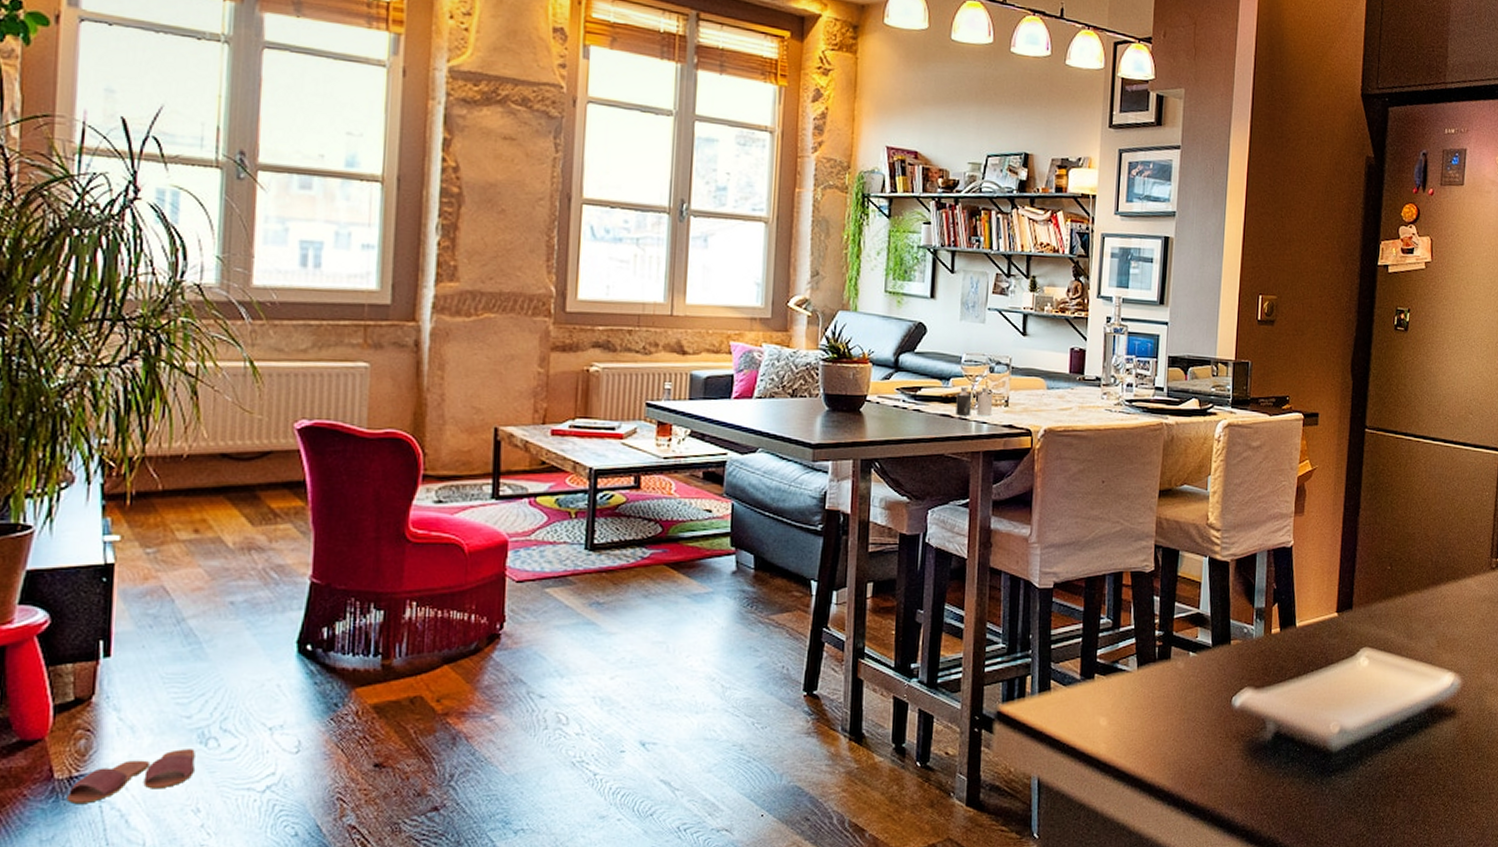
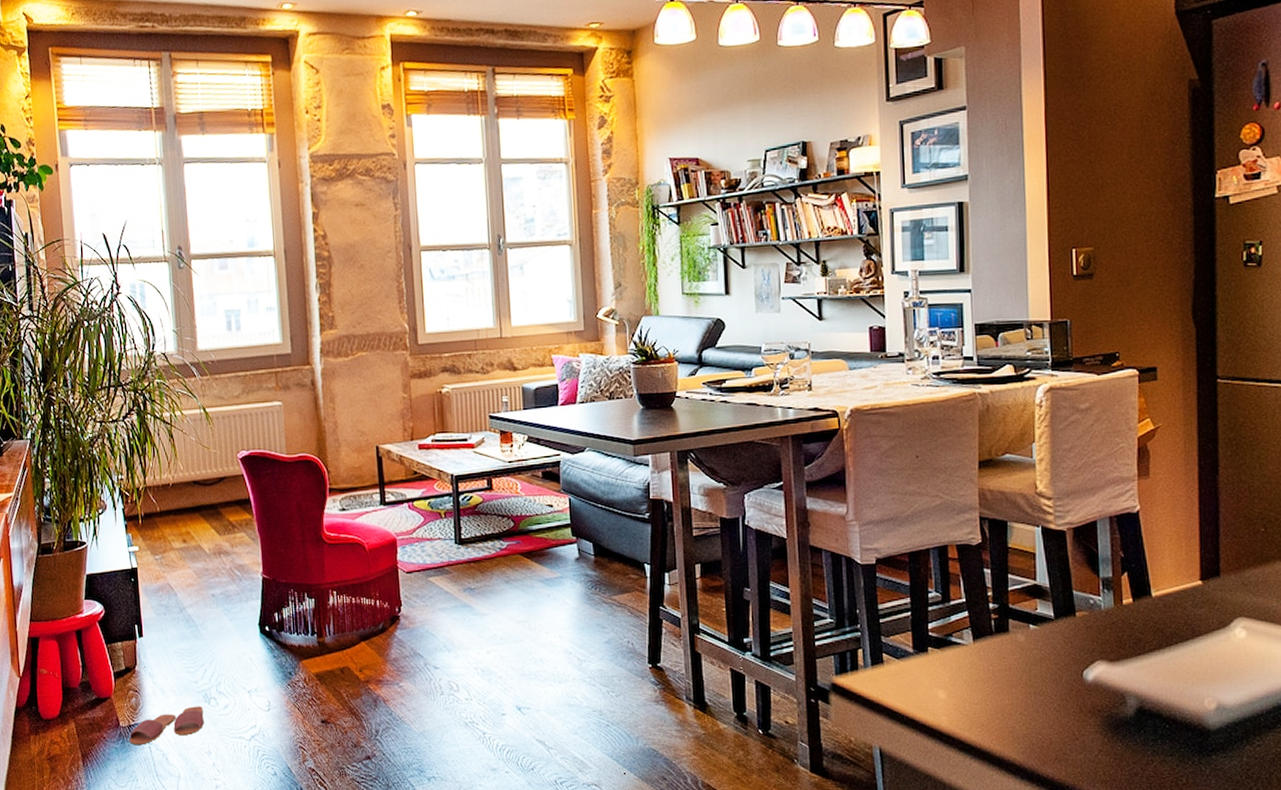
candle: present [955,386,993,417] -> none [760,373,797,403]

